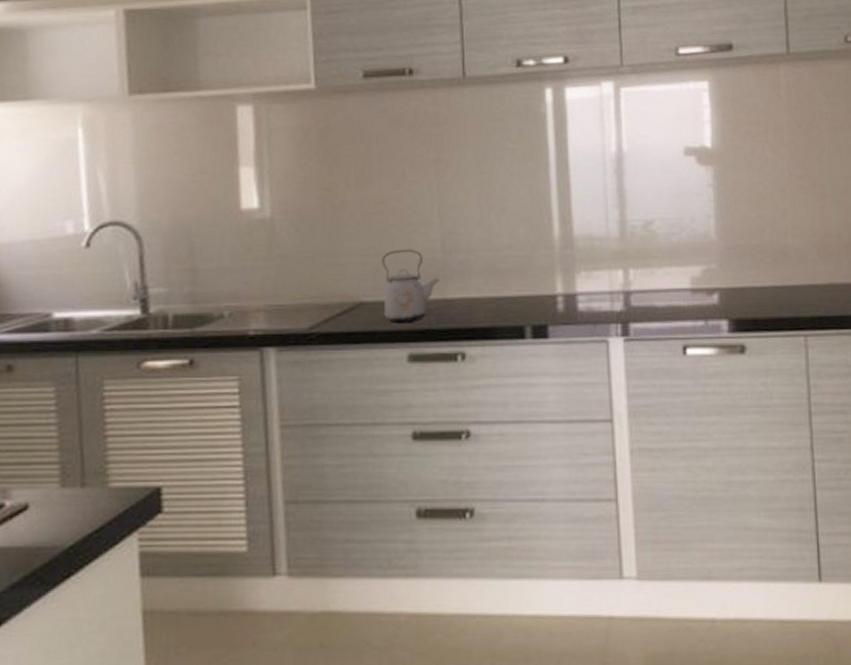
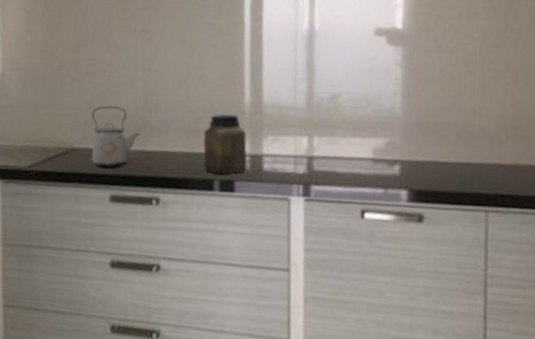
jar: none [510,250,560,319] -> present [203,114,247,174]

